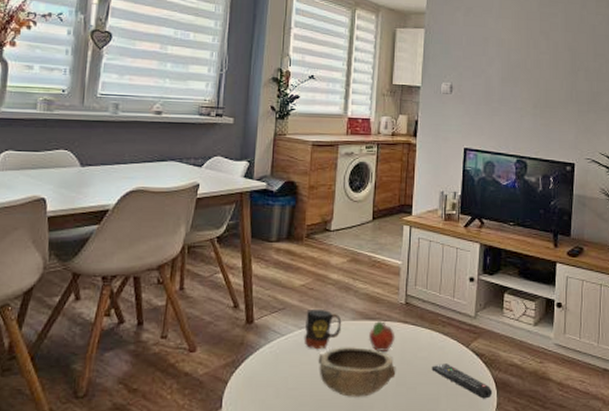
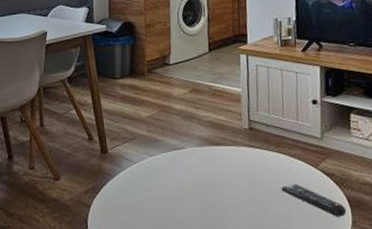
mug: present [304,308,342,350] -> none [154,137,190,175]
bowl: present [319,347,396,397] -> none [171,171,246,217]
fruit: present [369,320,396,351] -> none [216,145,242,175]

